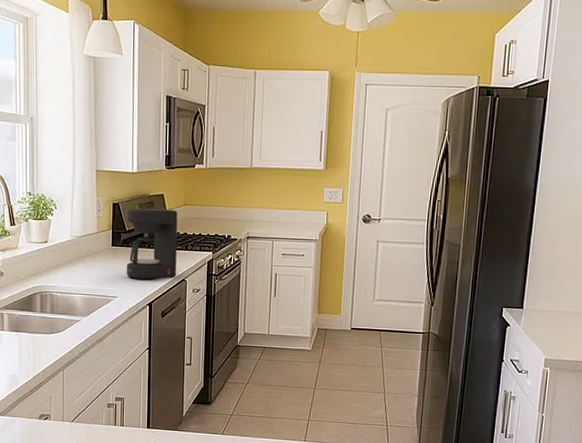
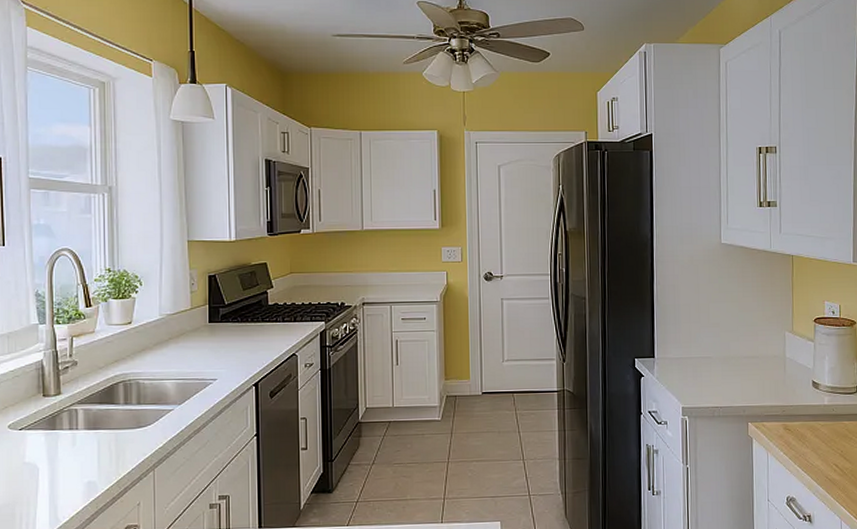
coffee maker: present [126,208,178,280] -> none [225,279,285,357]

